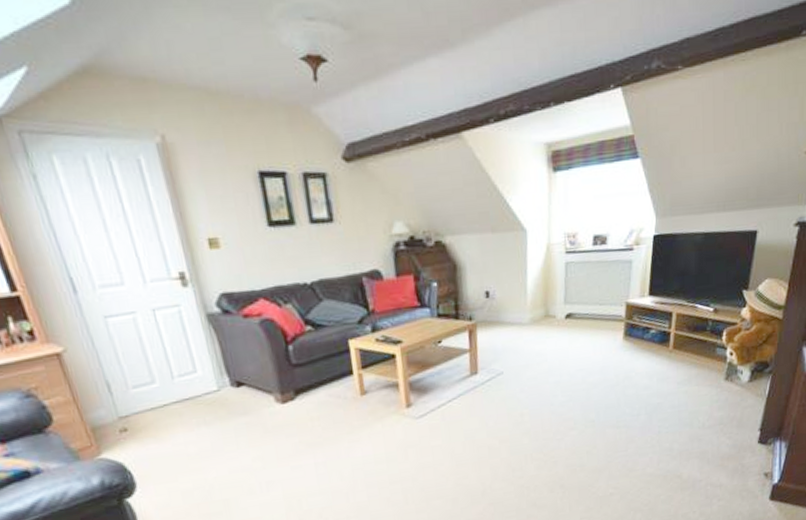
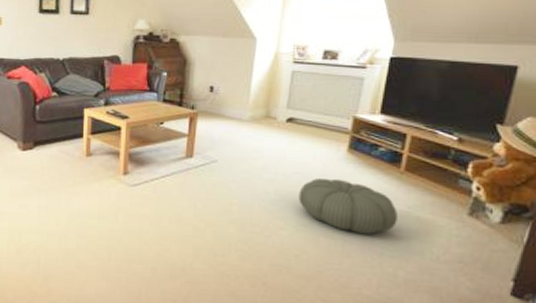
pouf: none [584,368,670,418] -> present [298,178,398,234]

